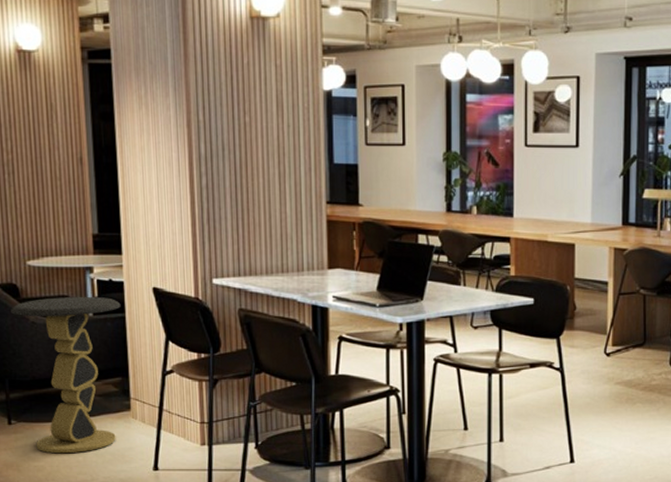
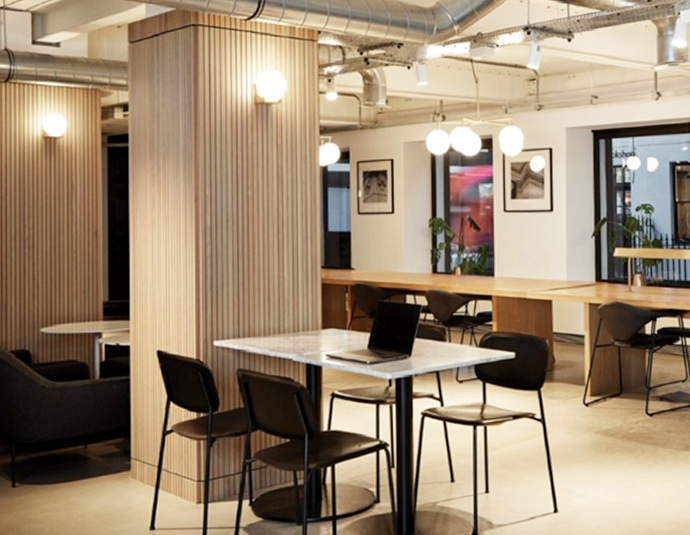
side table: present [11,296,121,454] -> none [22,360,126,516]

